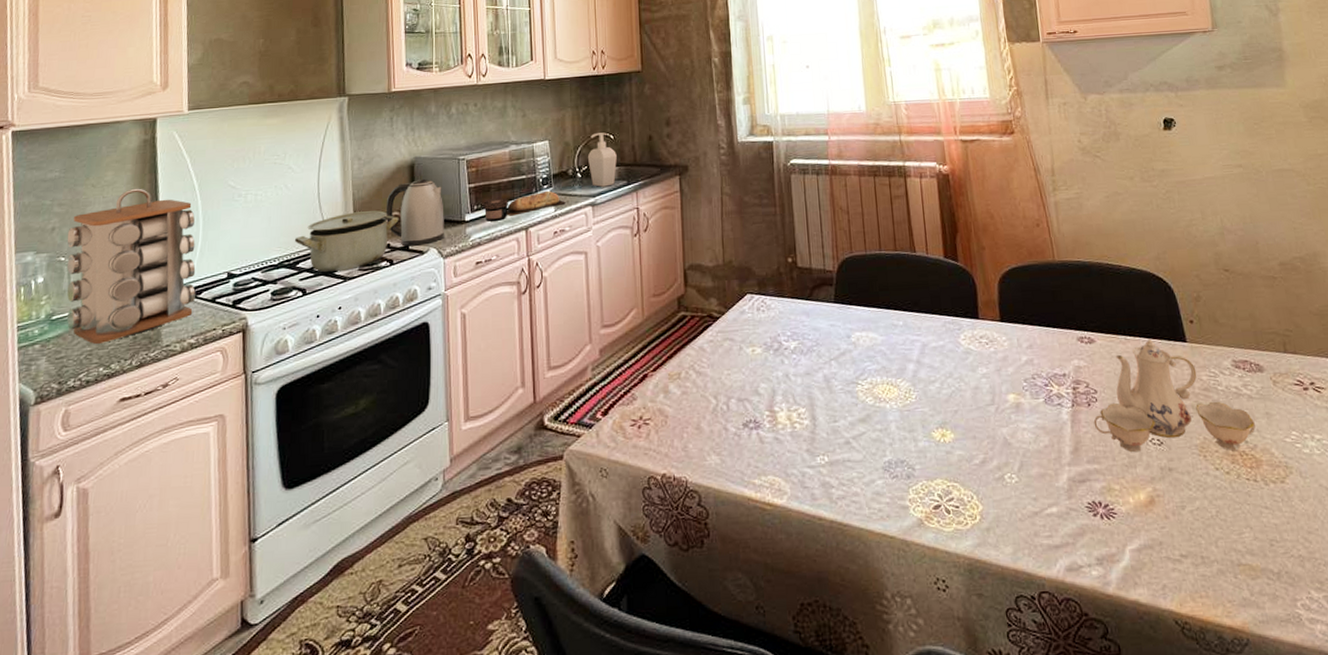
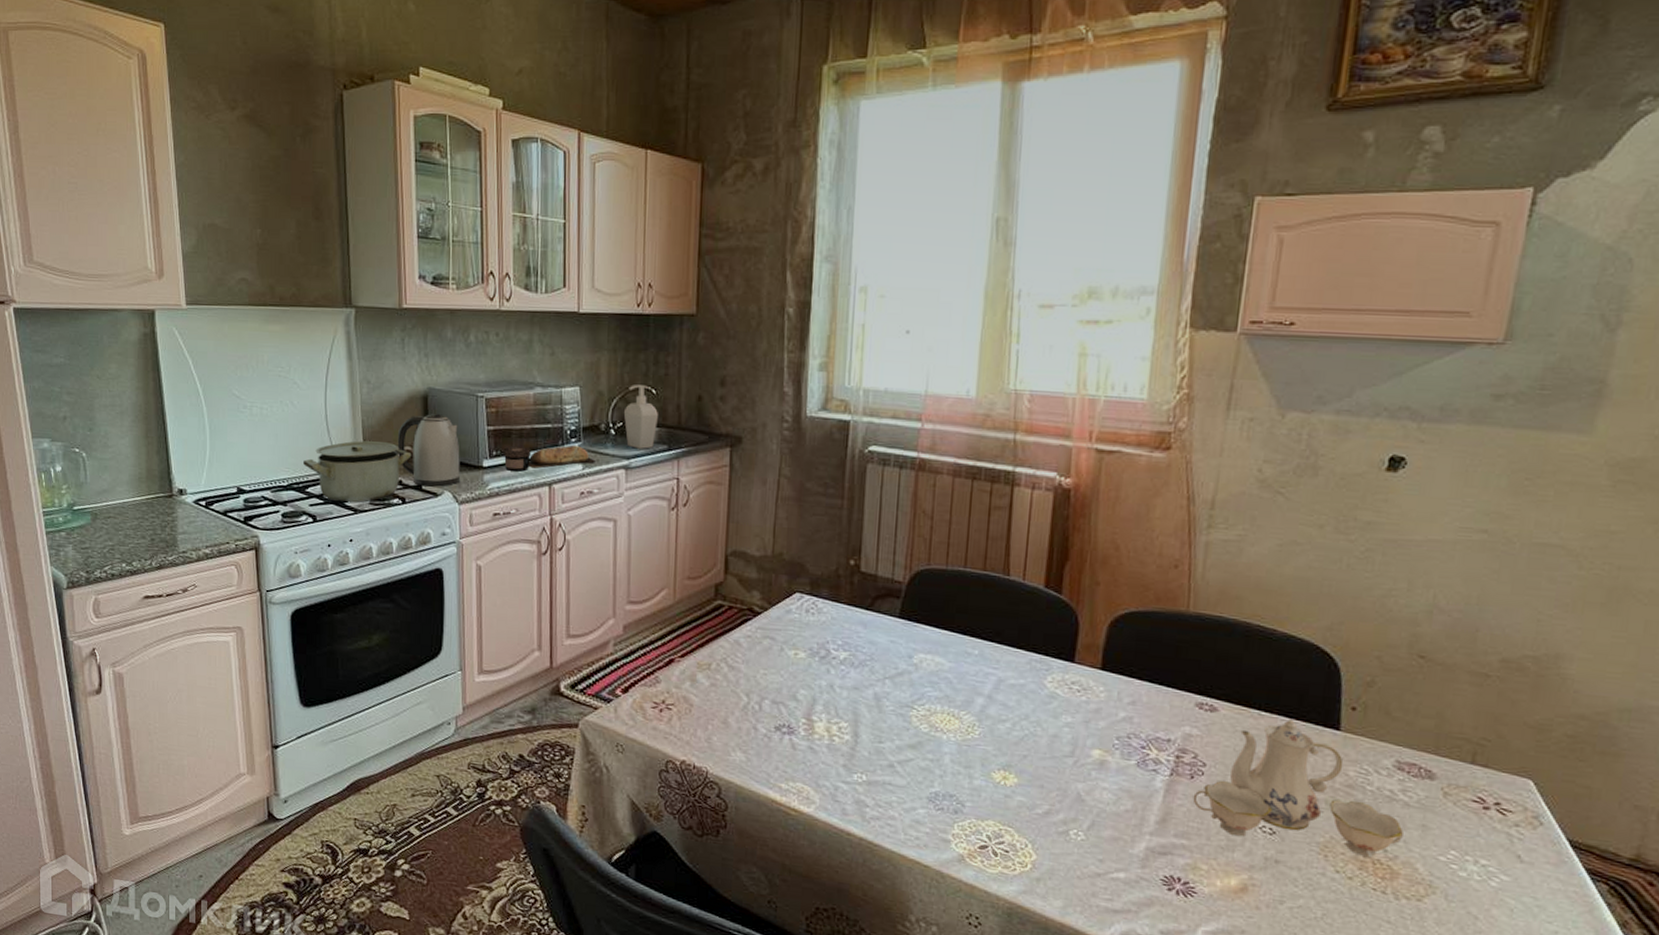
spice rack: present [66,188,196,344] -> none [79,385,207,540]

